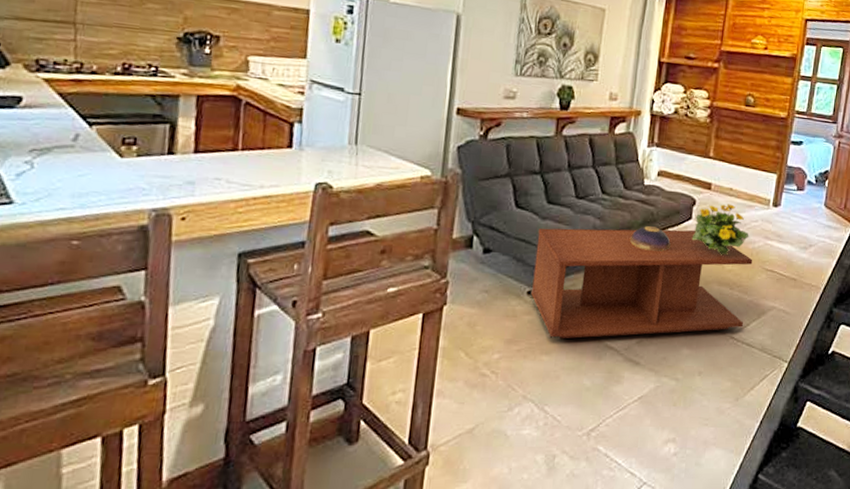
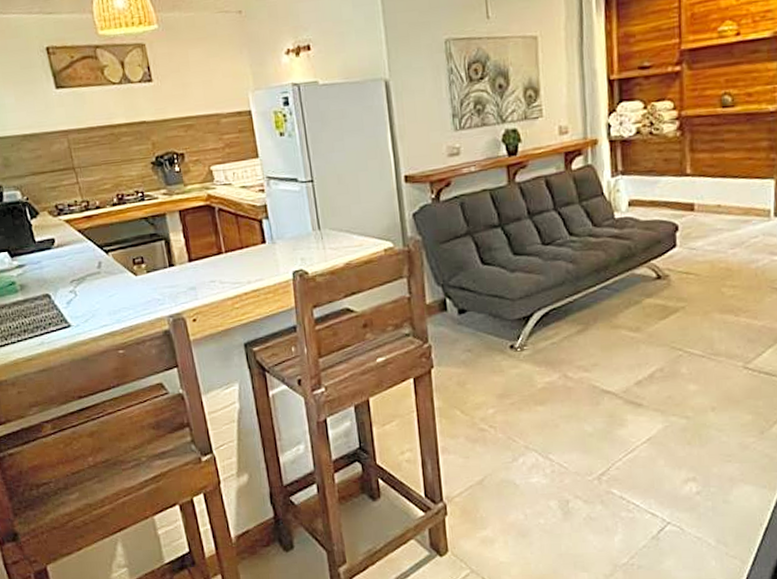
coffee table: present [531,228,753,339] -> none [509,259,759,389]
decorative bowl: present [630,226,671,252] -> none [609,261,656,288]
flowering plant: present [691,204,749,256] -> none [680,222,750,281]

